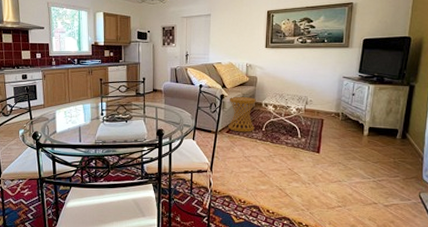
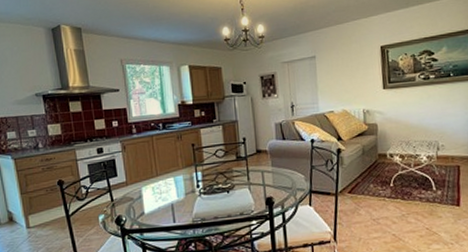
side table: present [228,96,256,132] -> none [348,148,381,191]

